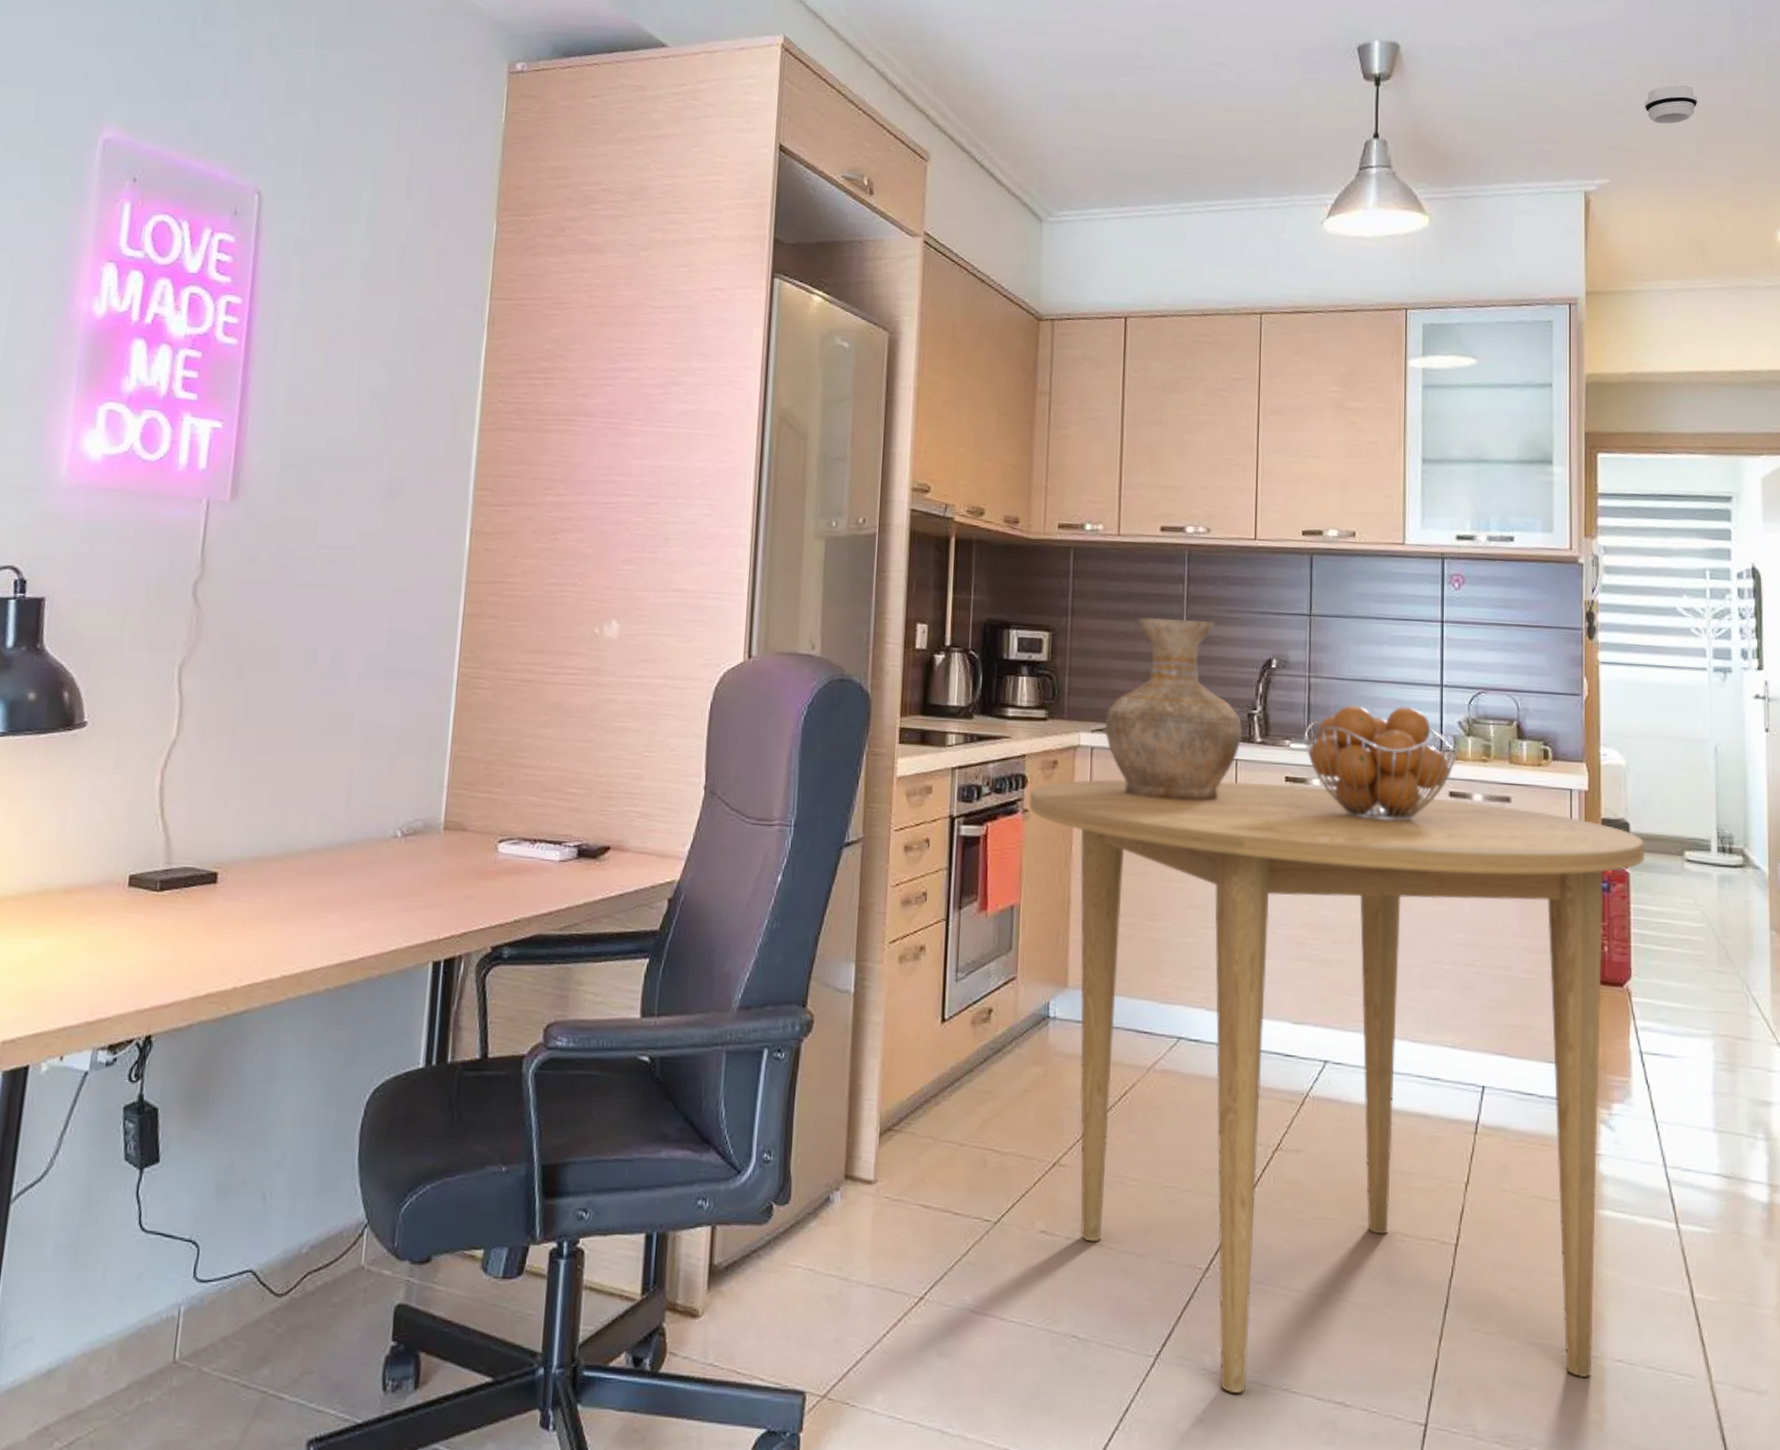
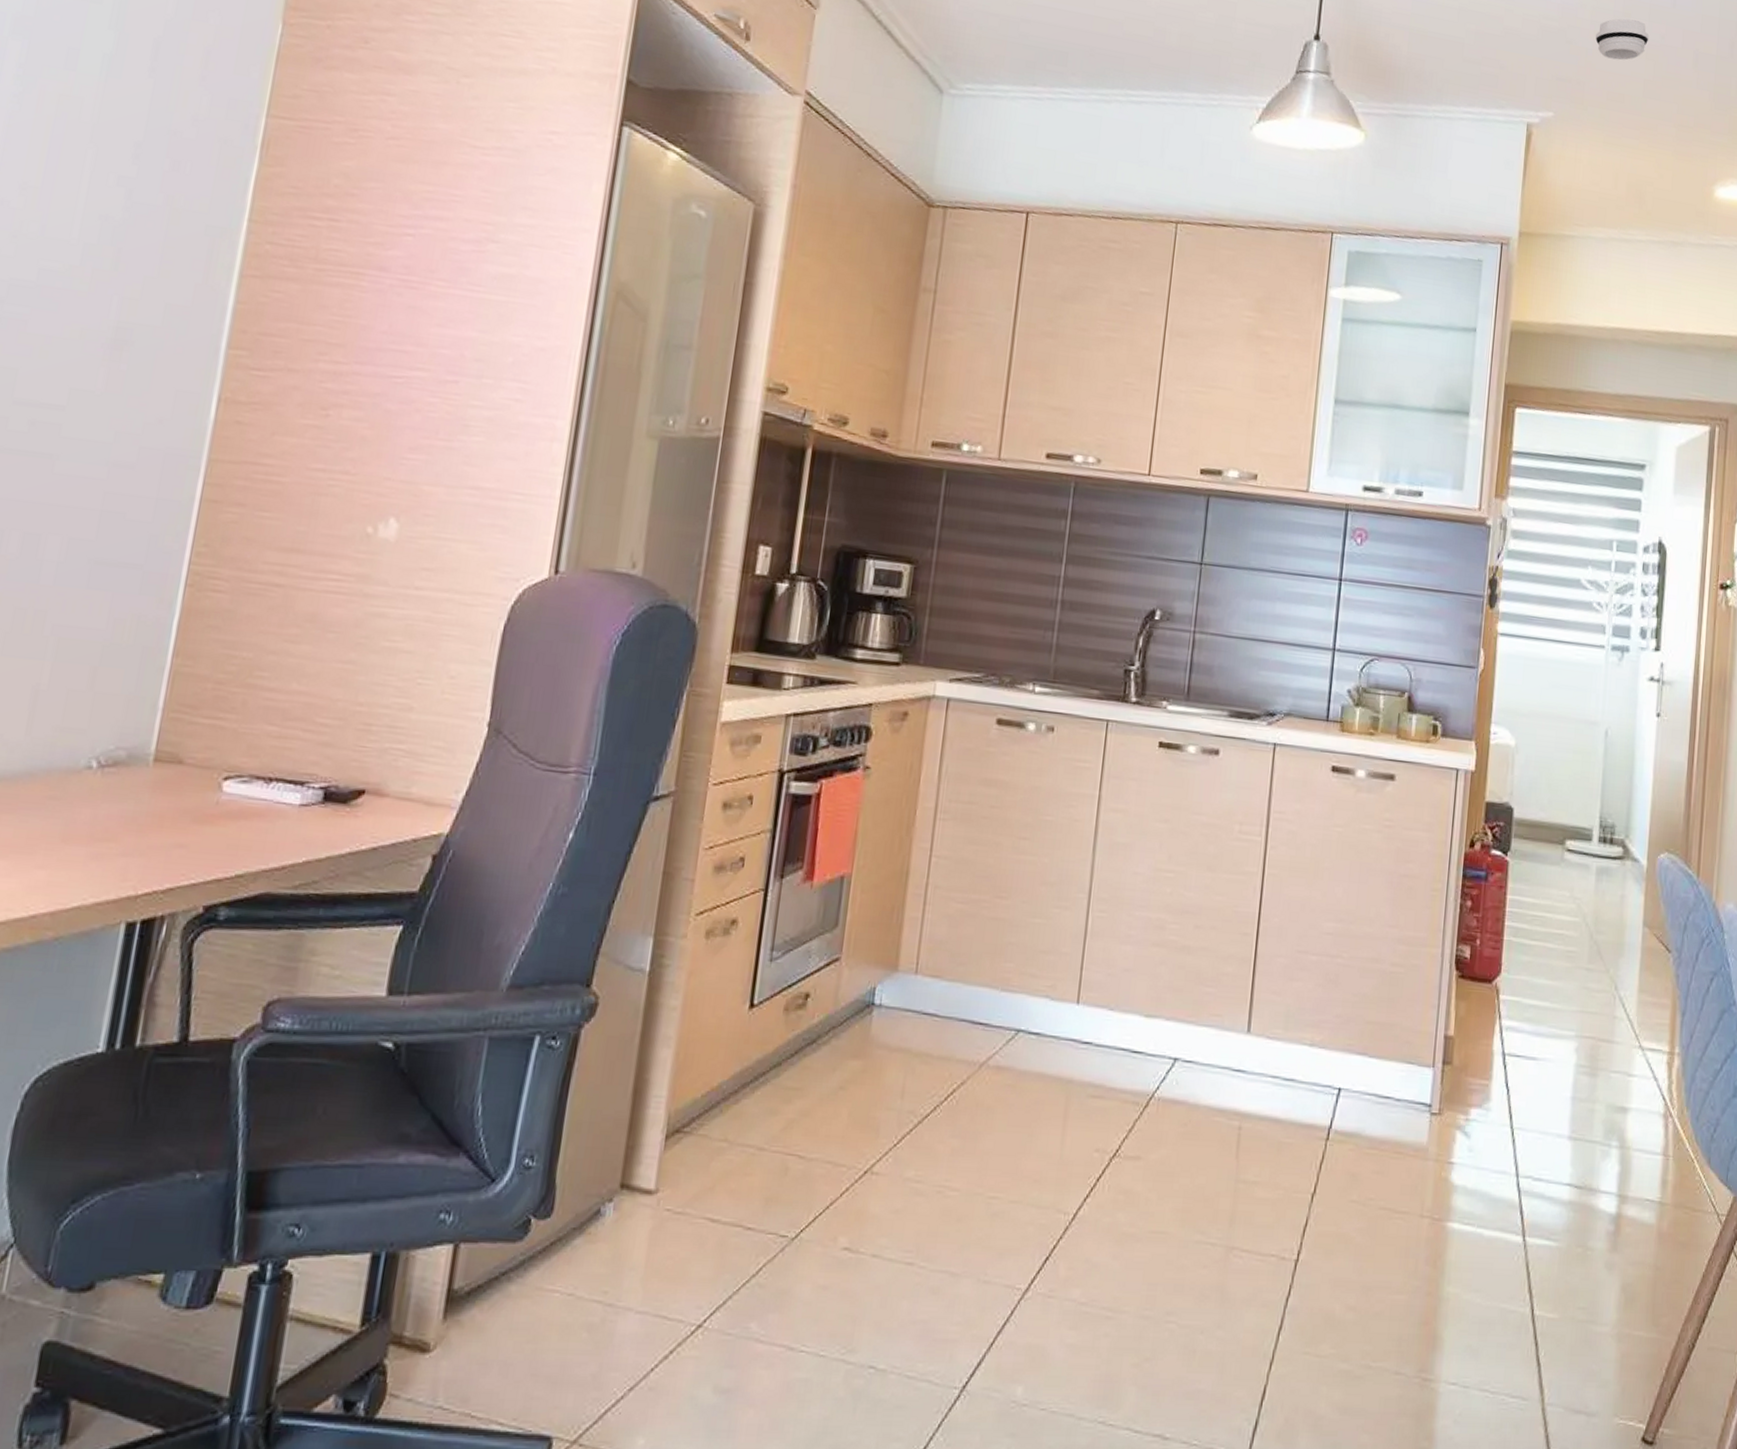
dining table: present [1029,778,1645,1393] -> none [872,735,1527,1427]
vase: present [1104,617,1243,802] -> none [964,554,1117,766]
fruit basket: present [1304,705,1460,822] -> none [1182,665,1347,798]

